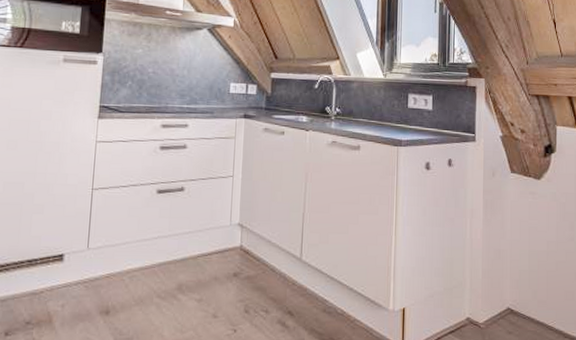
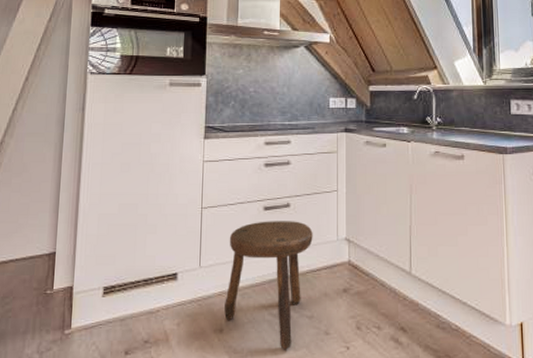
stool: none [111,204,206,332] -> present [224,221,313,350]

